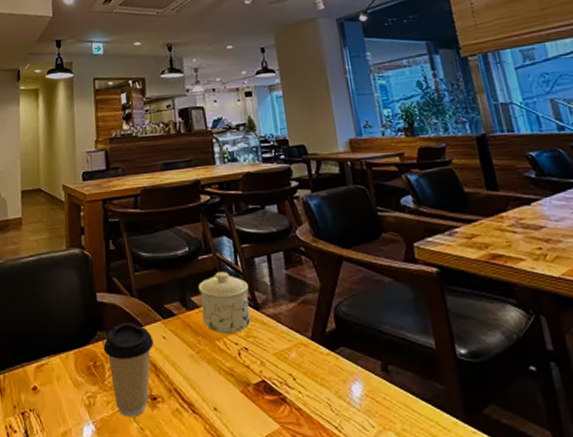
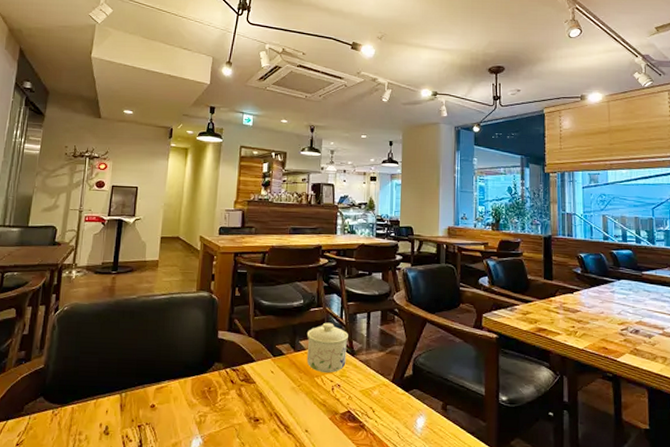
coffee cup: present [103,323,154,417] -> none [218,357,263,434]

